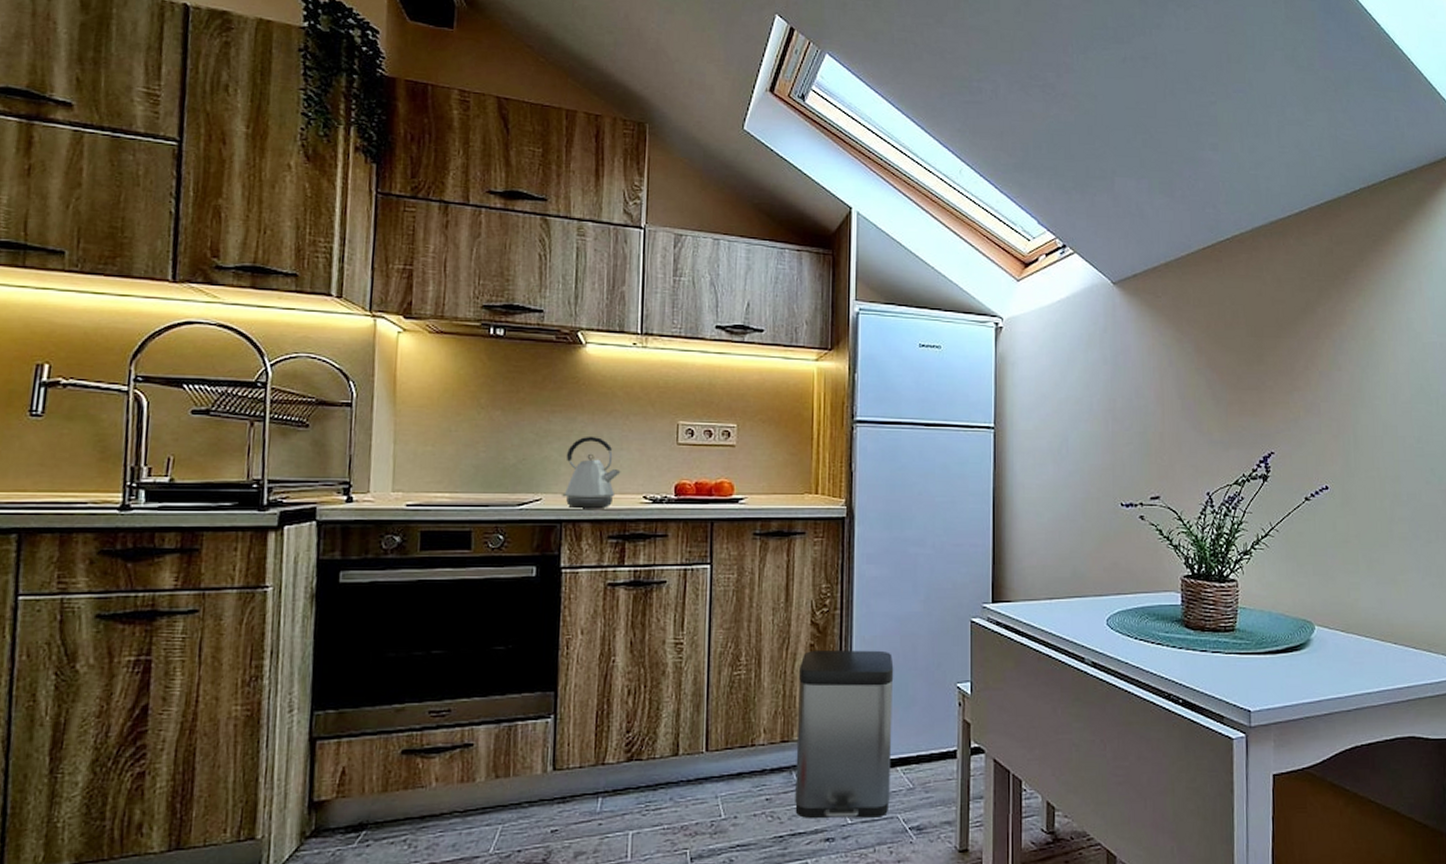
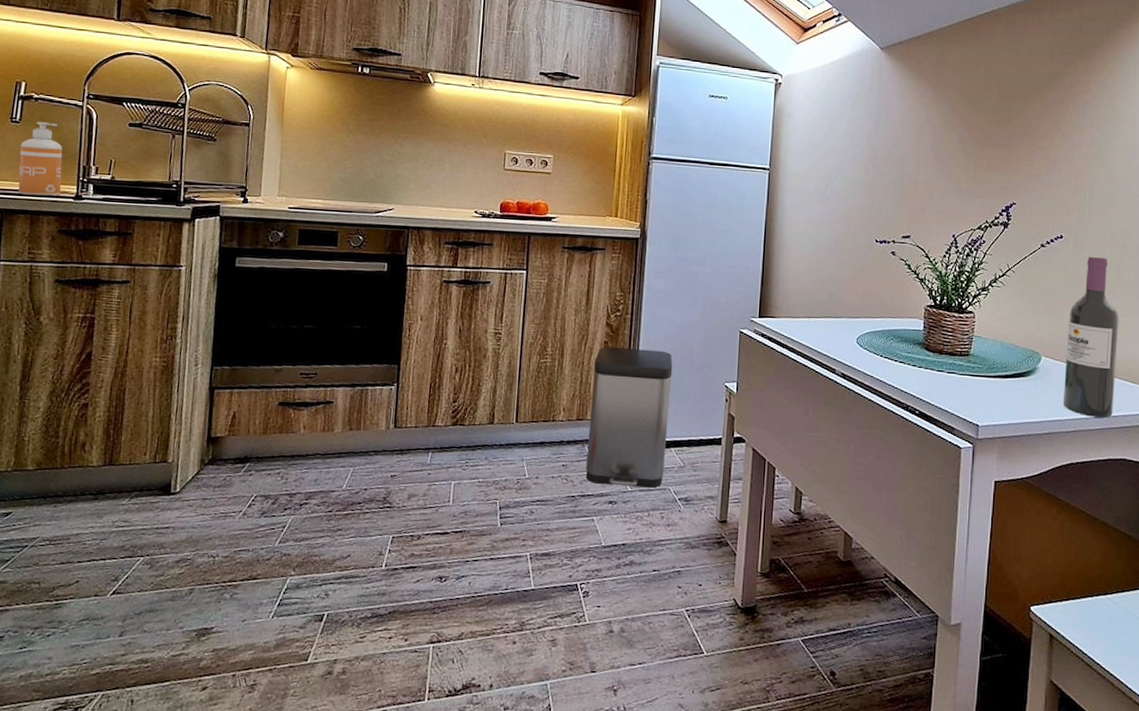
soap dispenser: none [41,414,103,509] -> present [18,122,63,196]
kettle: present [562,436,621,509] -> none [410,159,458,219]
wine bottle: none [1341,508,1397,691] -> present [1062,256,1119,418]

